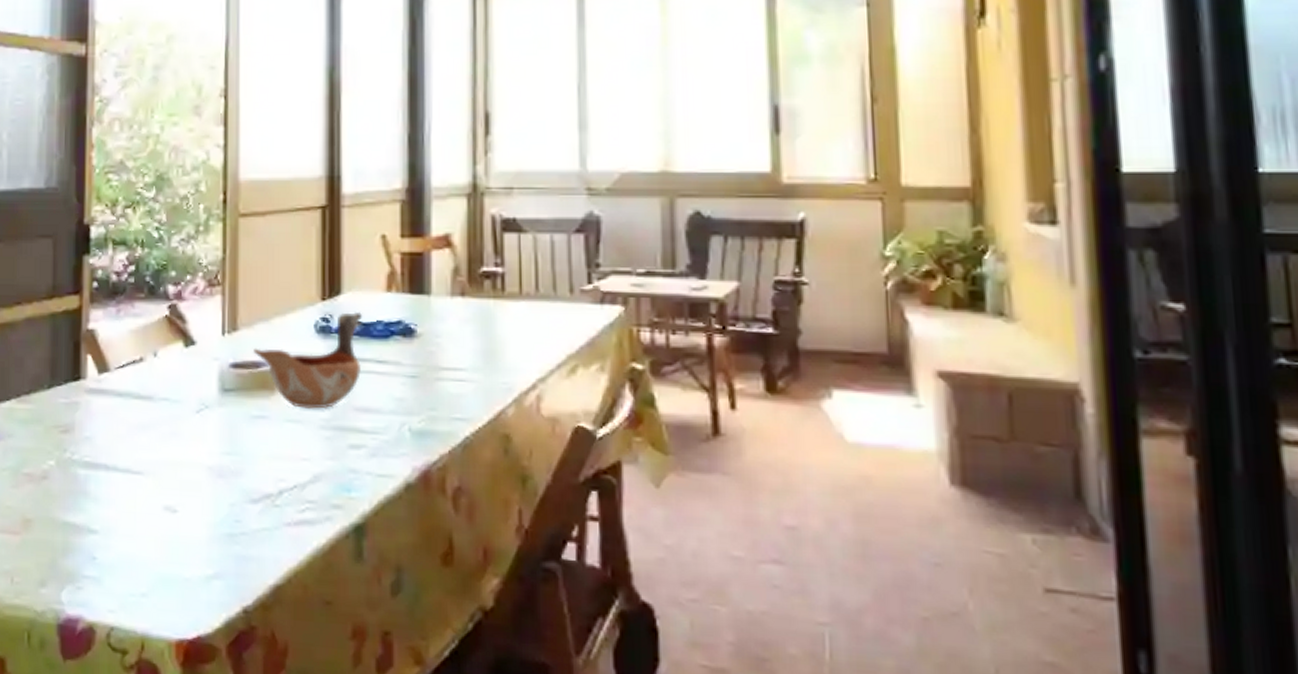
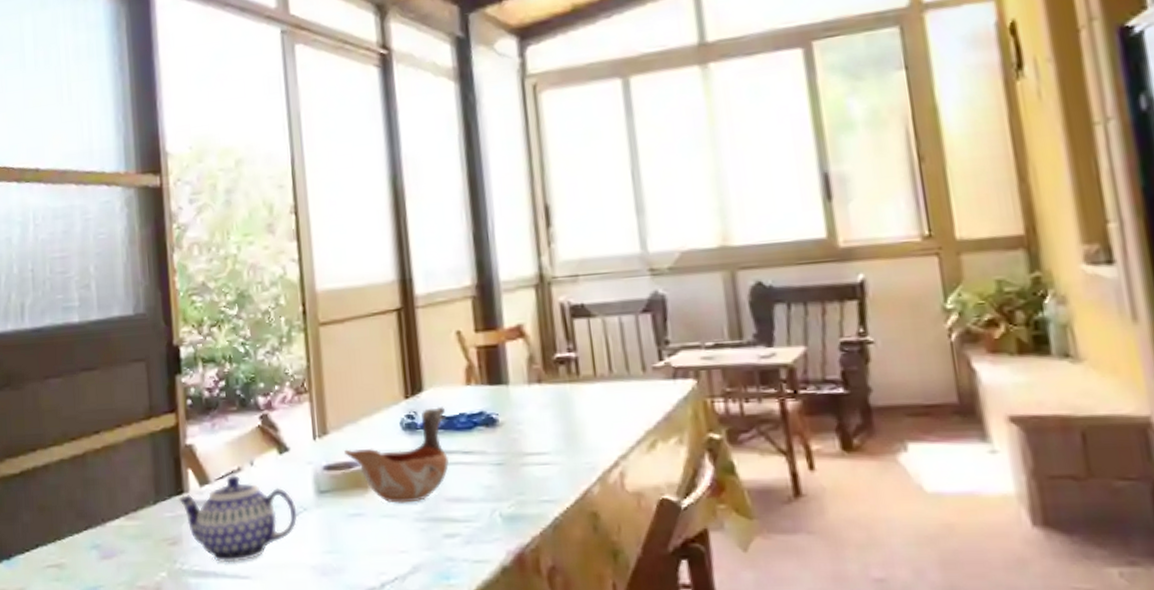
teapot: none [74,365,198,457] -> present [178,475,298,563]

